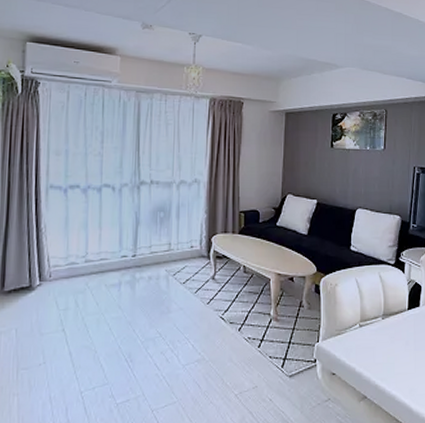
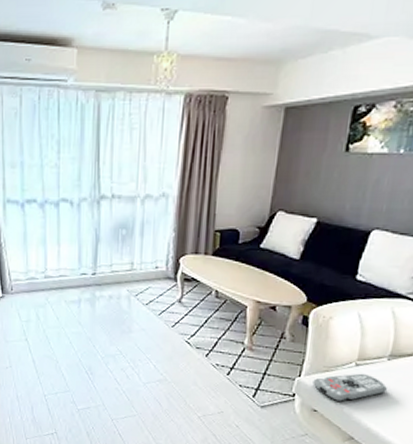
remote control: none [329,333,385,363] -> present [312,373,387,403]

